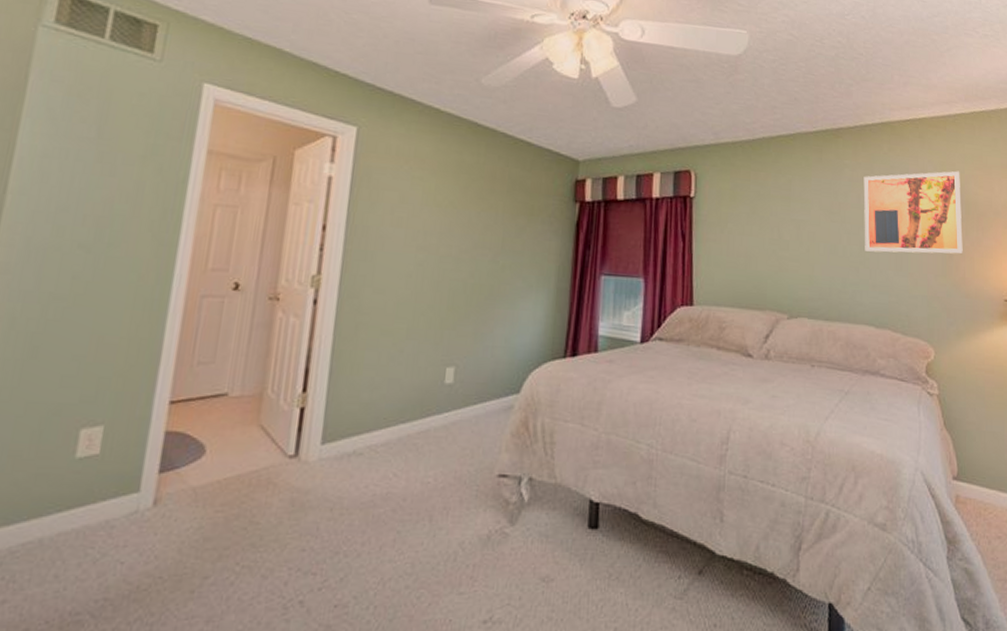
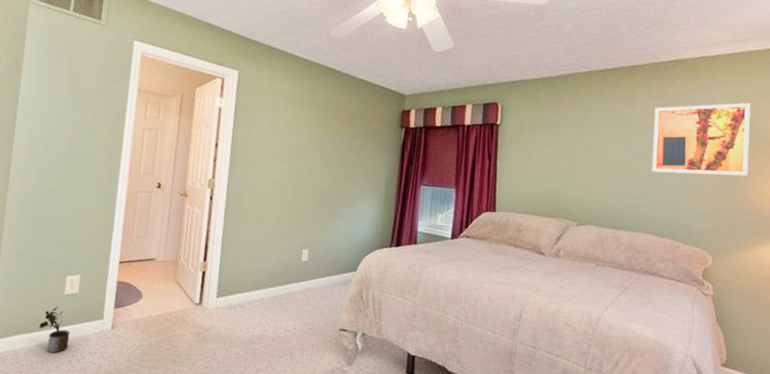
potted plant: none [27,477,83,554] -> present [39,306,70,354]

